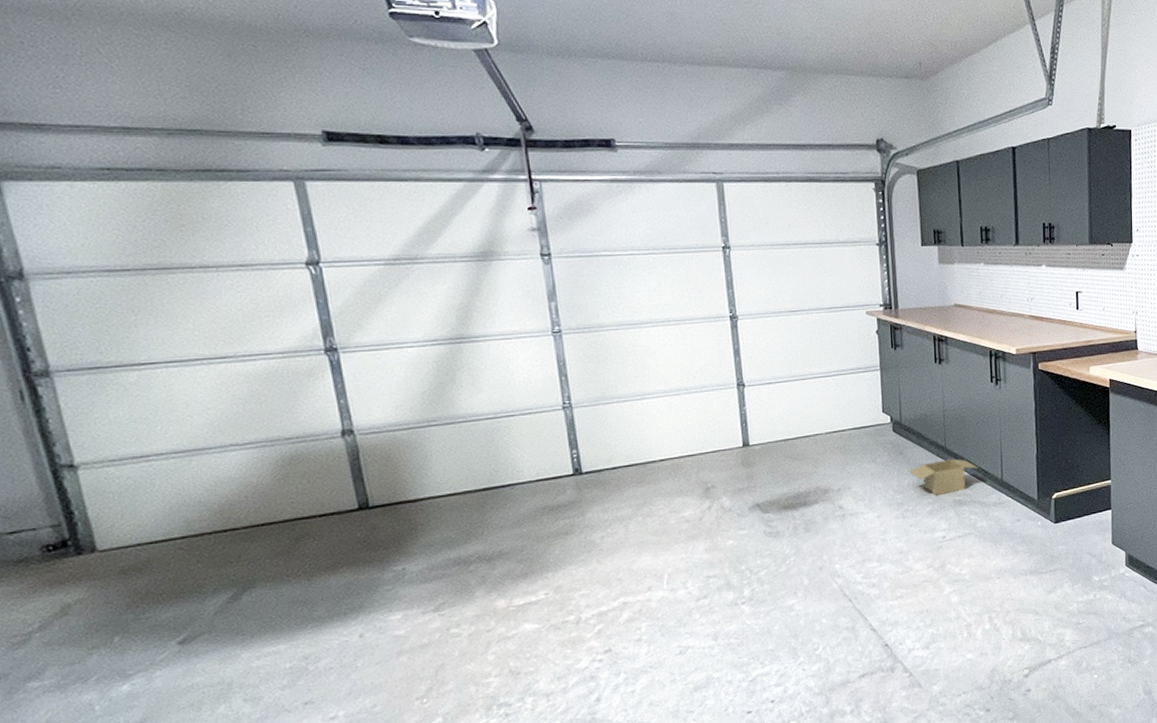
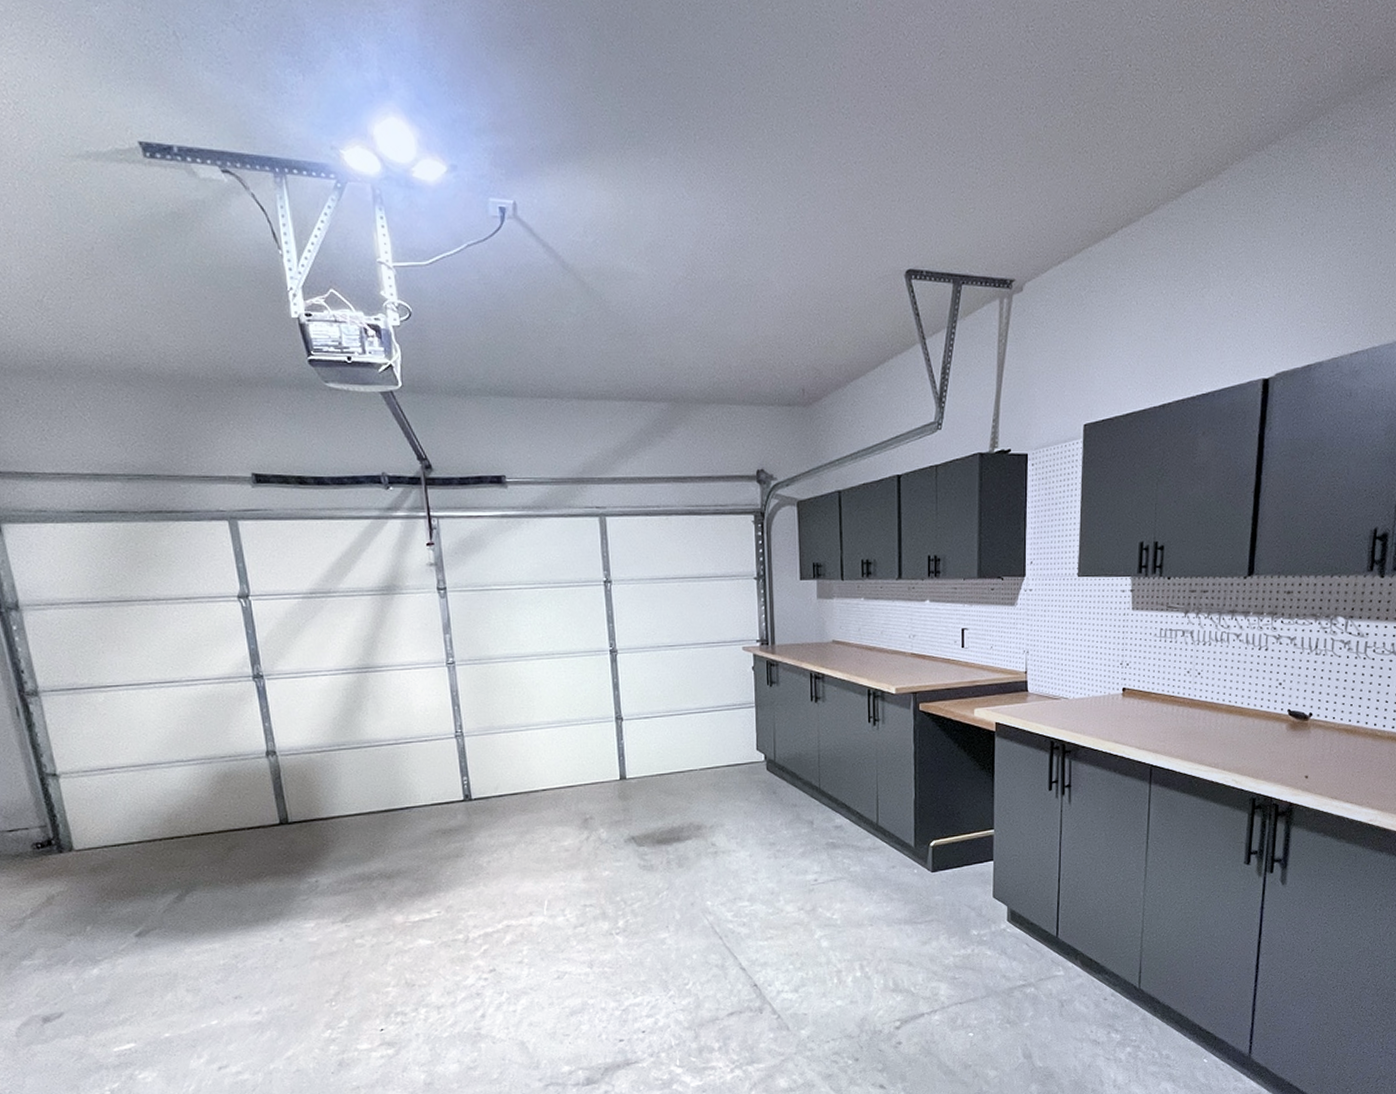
cardboard box: present [908,459,978,496] -> none [781,800,853,838]

